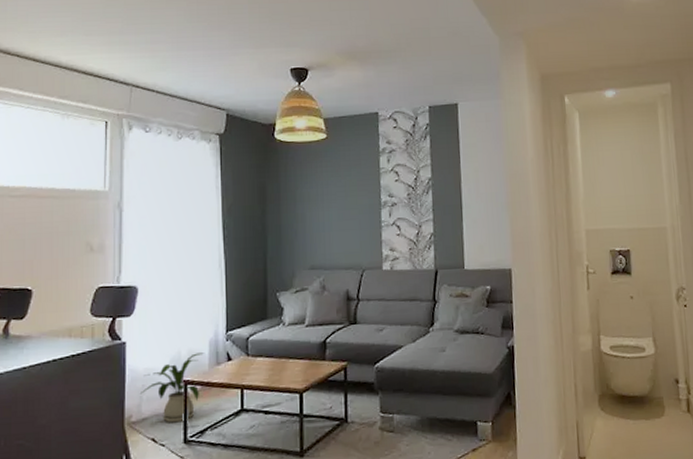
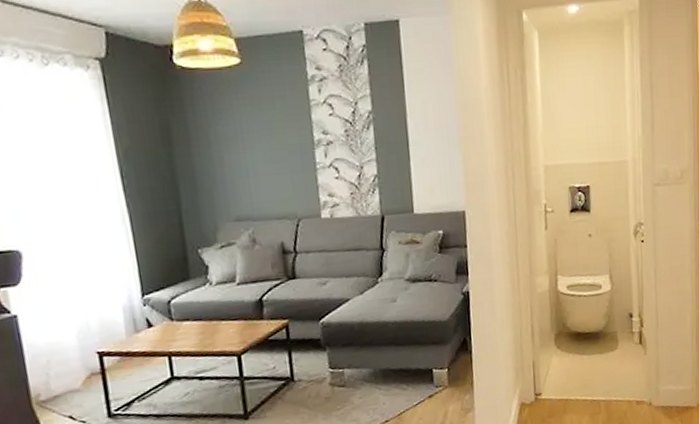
house plant: present [141,352,204,423] -> none [46,320,119,398]

